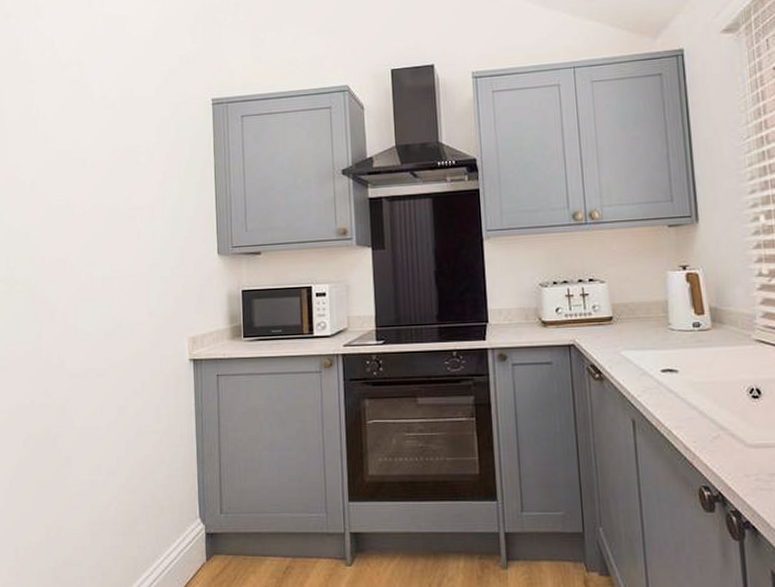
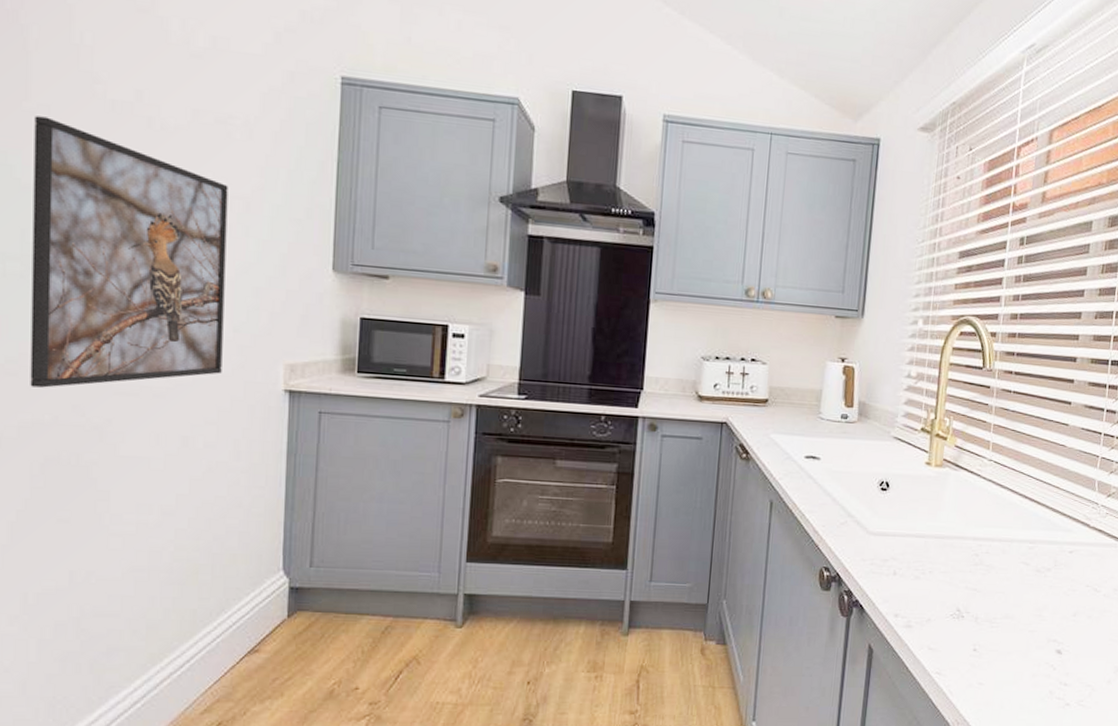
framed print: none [11,172,143,378] -> present [30,116,228,388]

